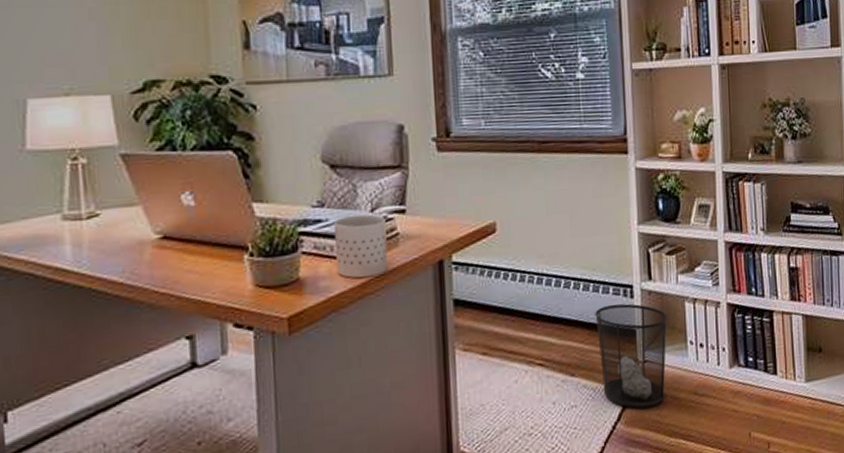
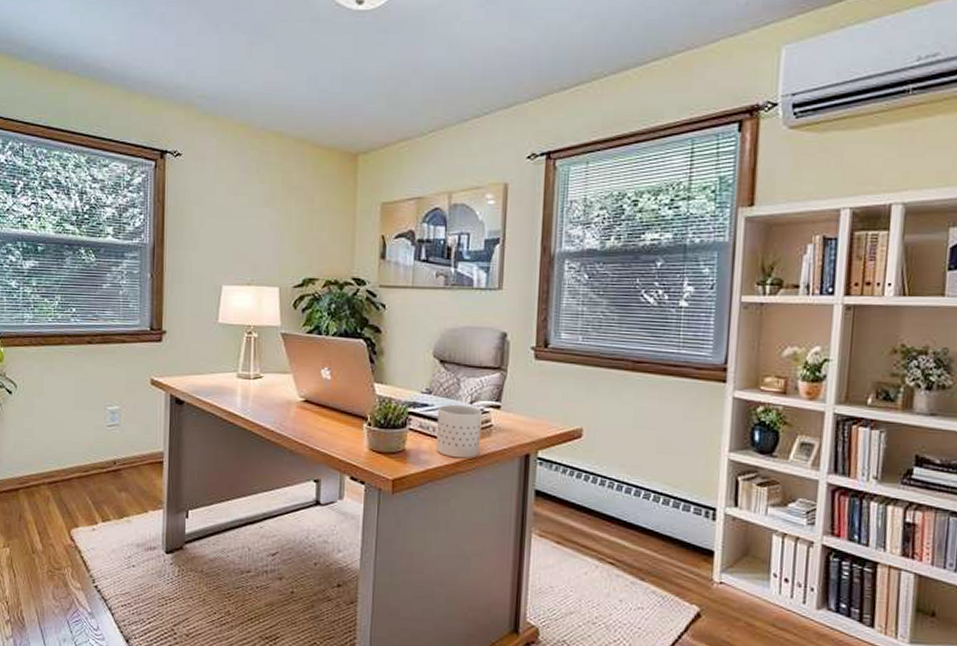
waste bin: present [595,303,668,409] -> none [672,522,751,628]

